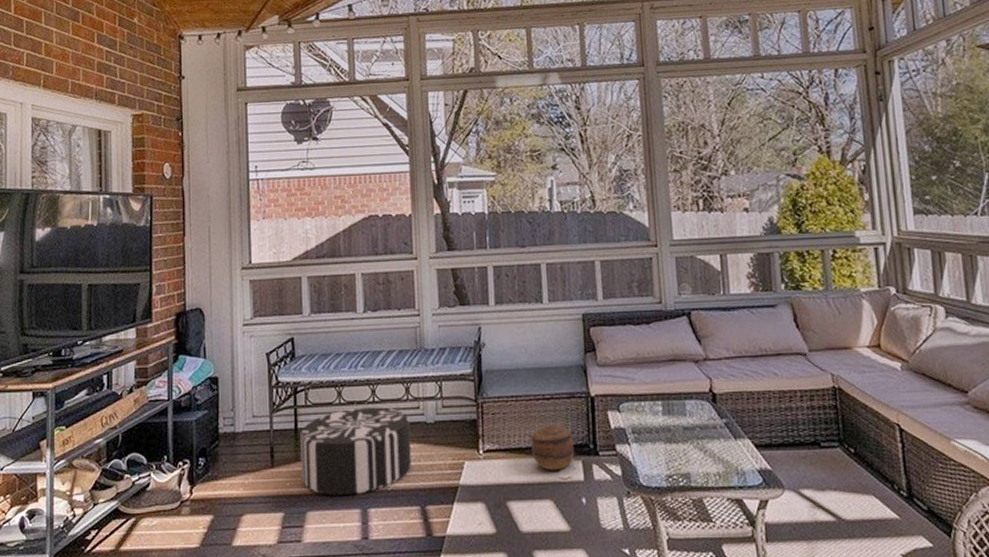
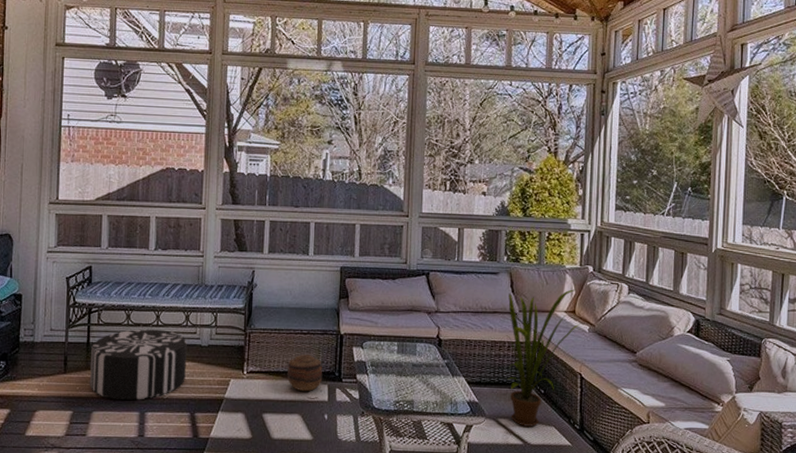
house plant: none [793,317,890,498] -> present [505,289,580,427]

